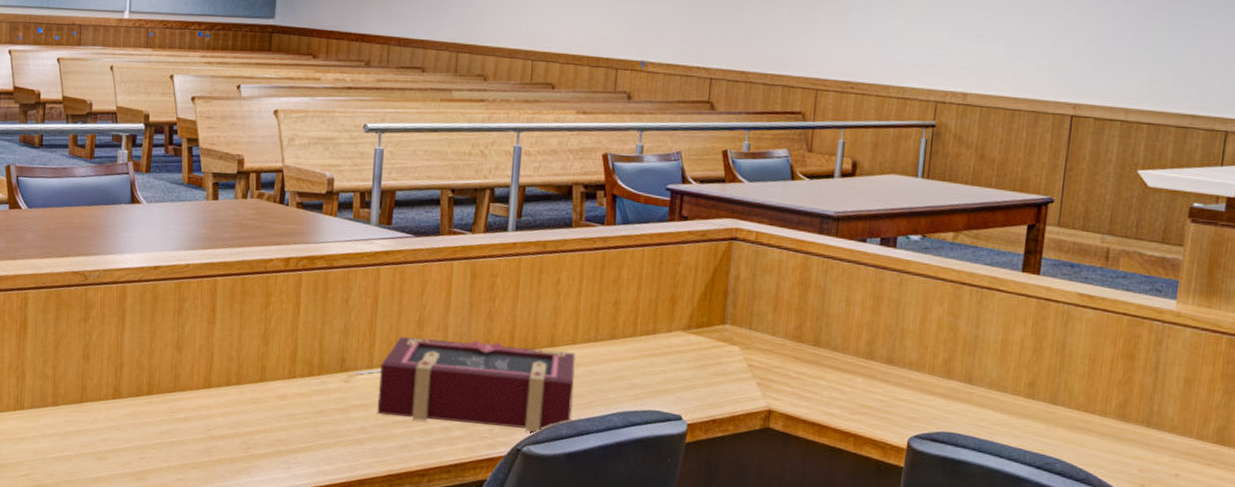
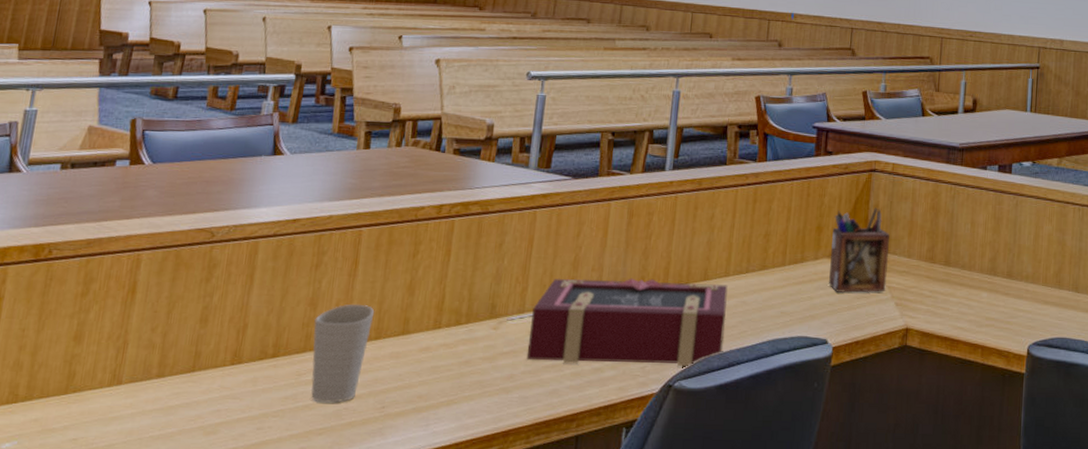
cup: none [181,350,234,441] -> present [311,305,375,403]
desk organizer: none [683,279,751,371] -> present [829,207,890,293]

